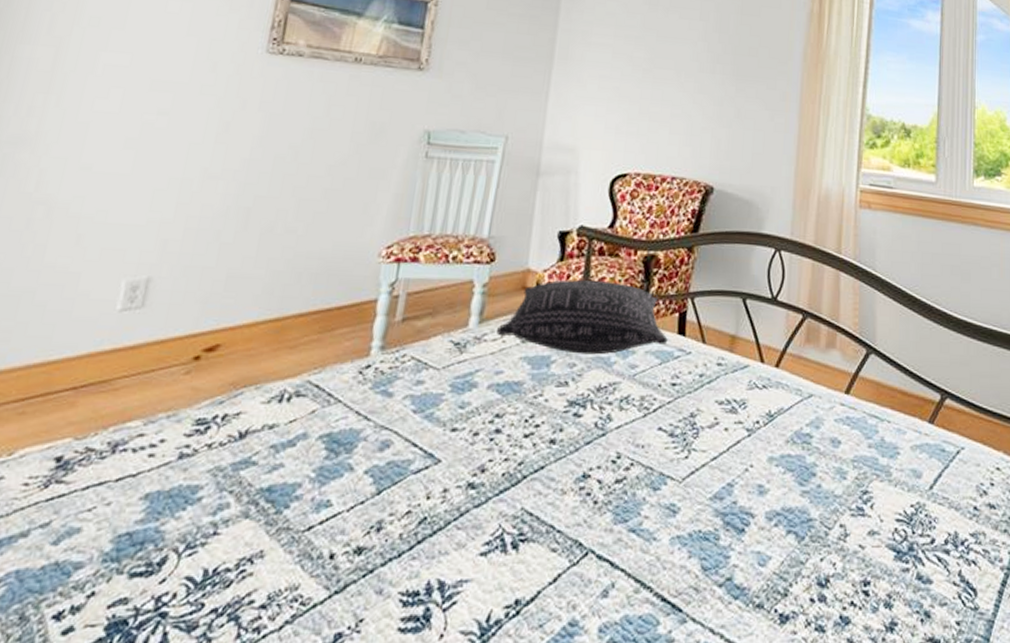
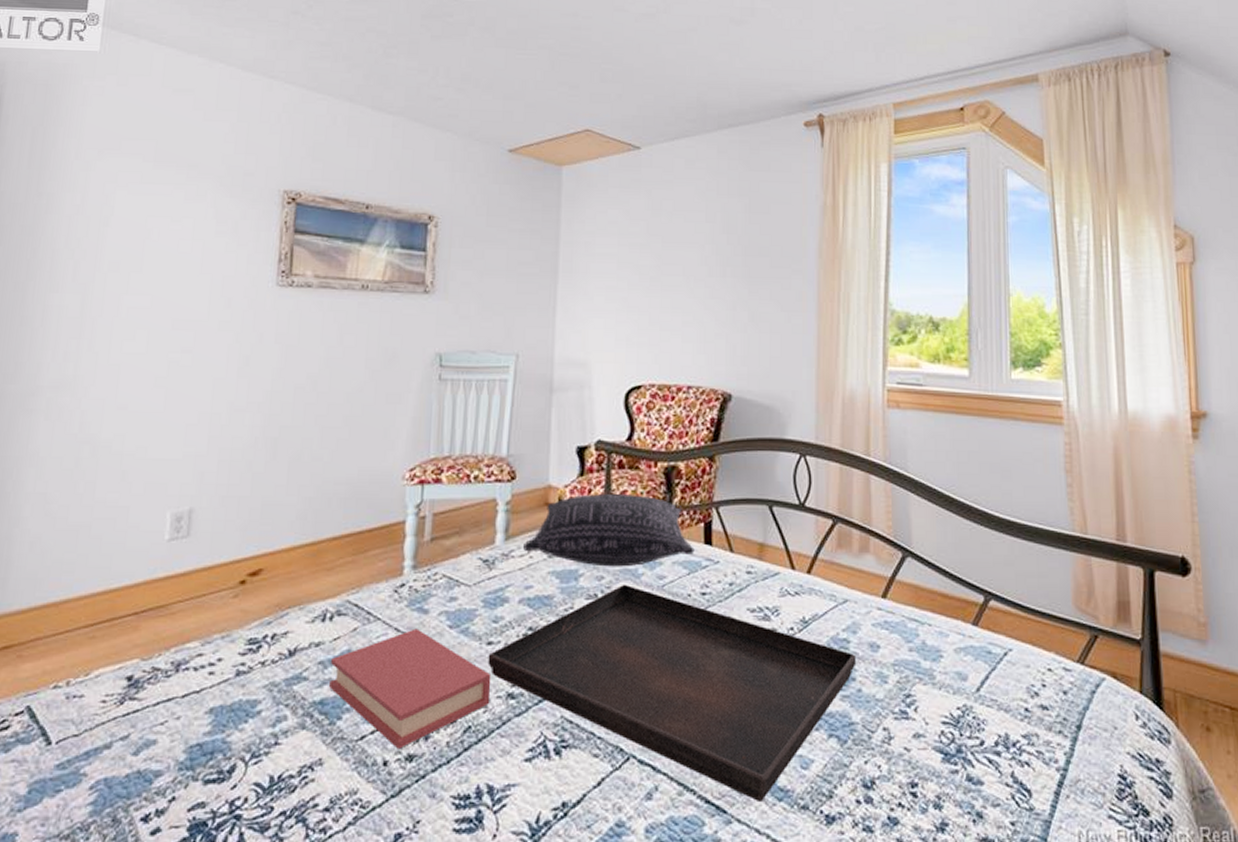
book: none [279,412,453,541] -> present [329,628,491,749]
serving tray: none [450,373,818,599] -> present [488,585,857,801]

